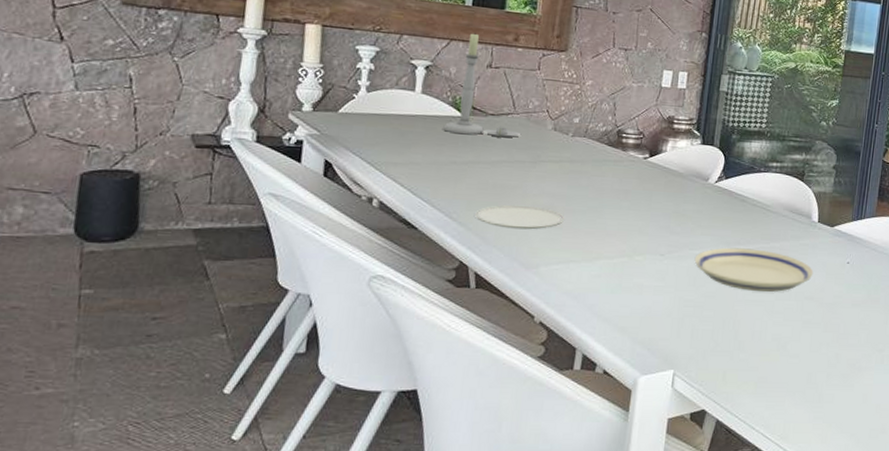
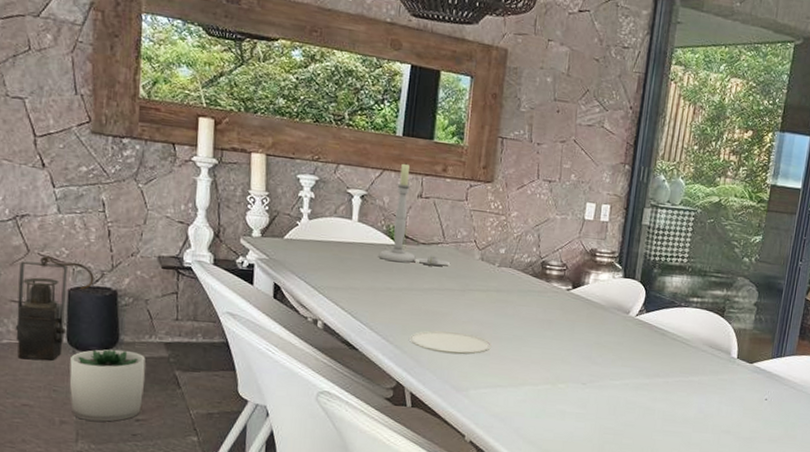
lantern: none [10,136,114,255] -> present [15,255,94,361]
planter: none [72,239,169,322] -> present [69,349,146,422]
plate: present [694,247,814,292] -> none [614,379,731,424]

